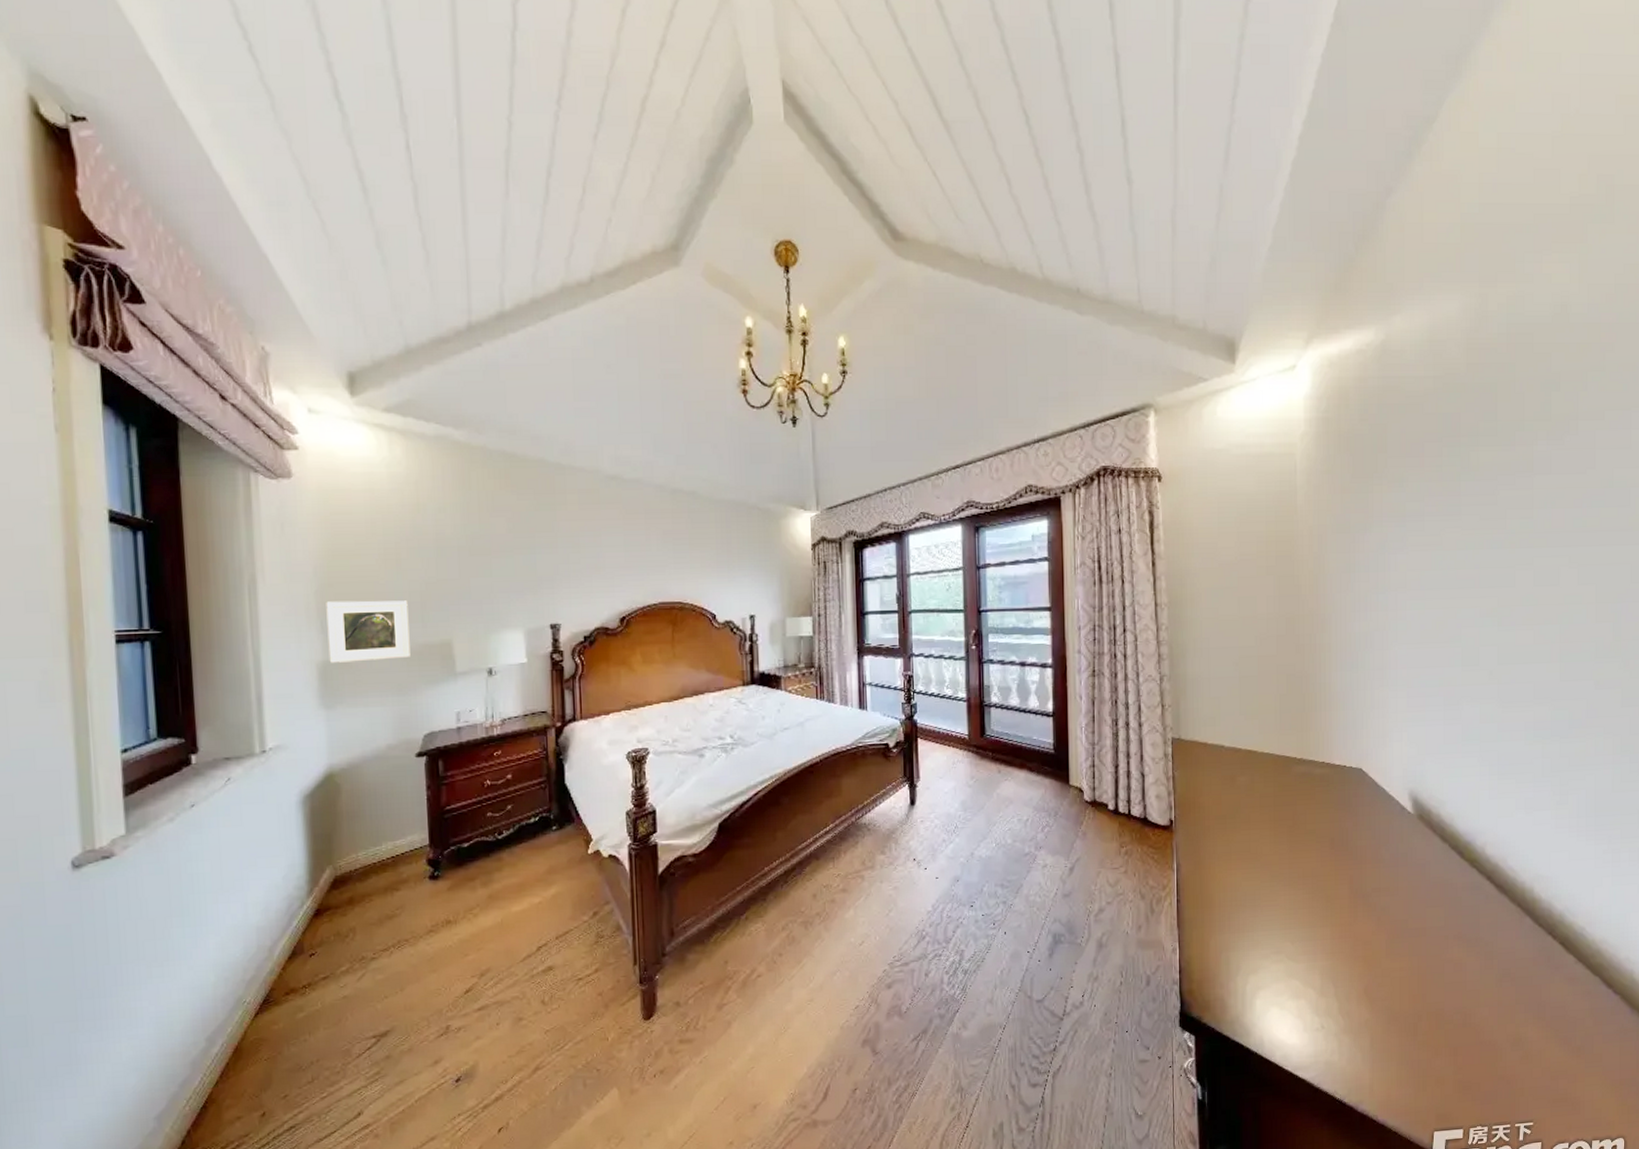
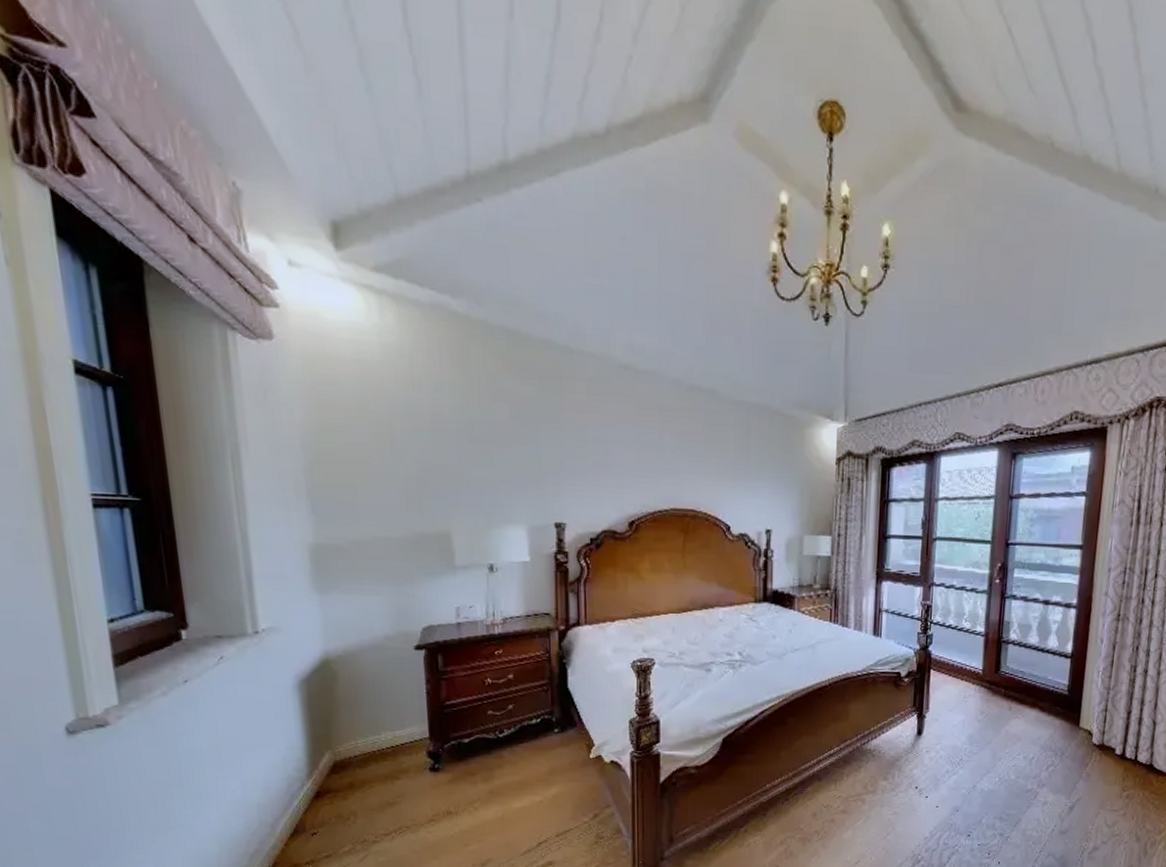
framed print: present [326,600,411,663] -> none [316,480,407,547]

